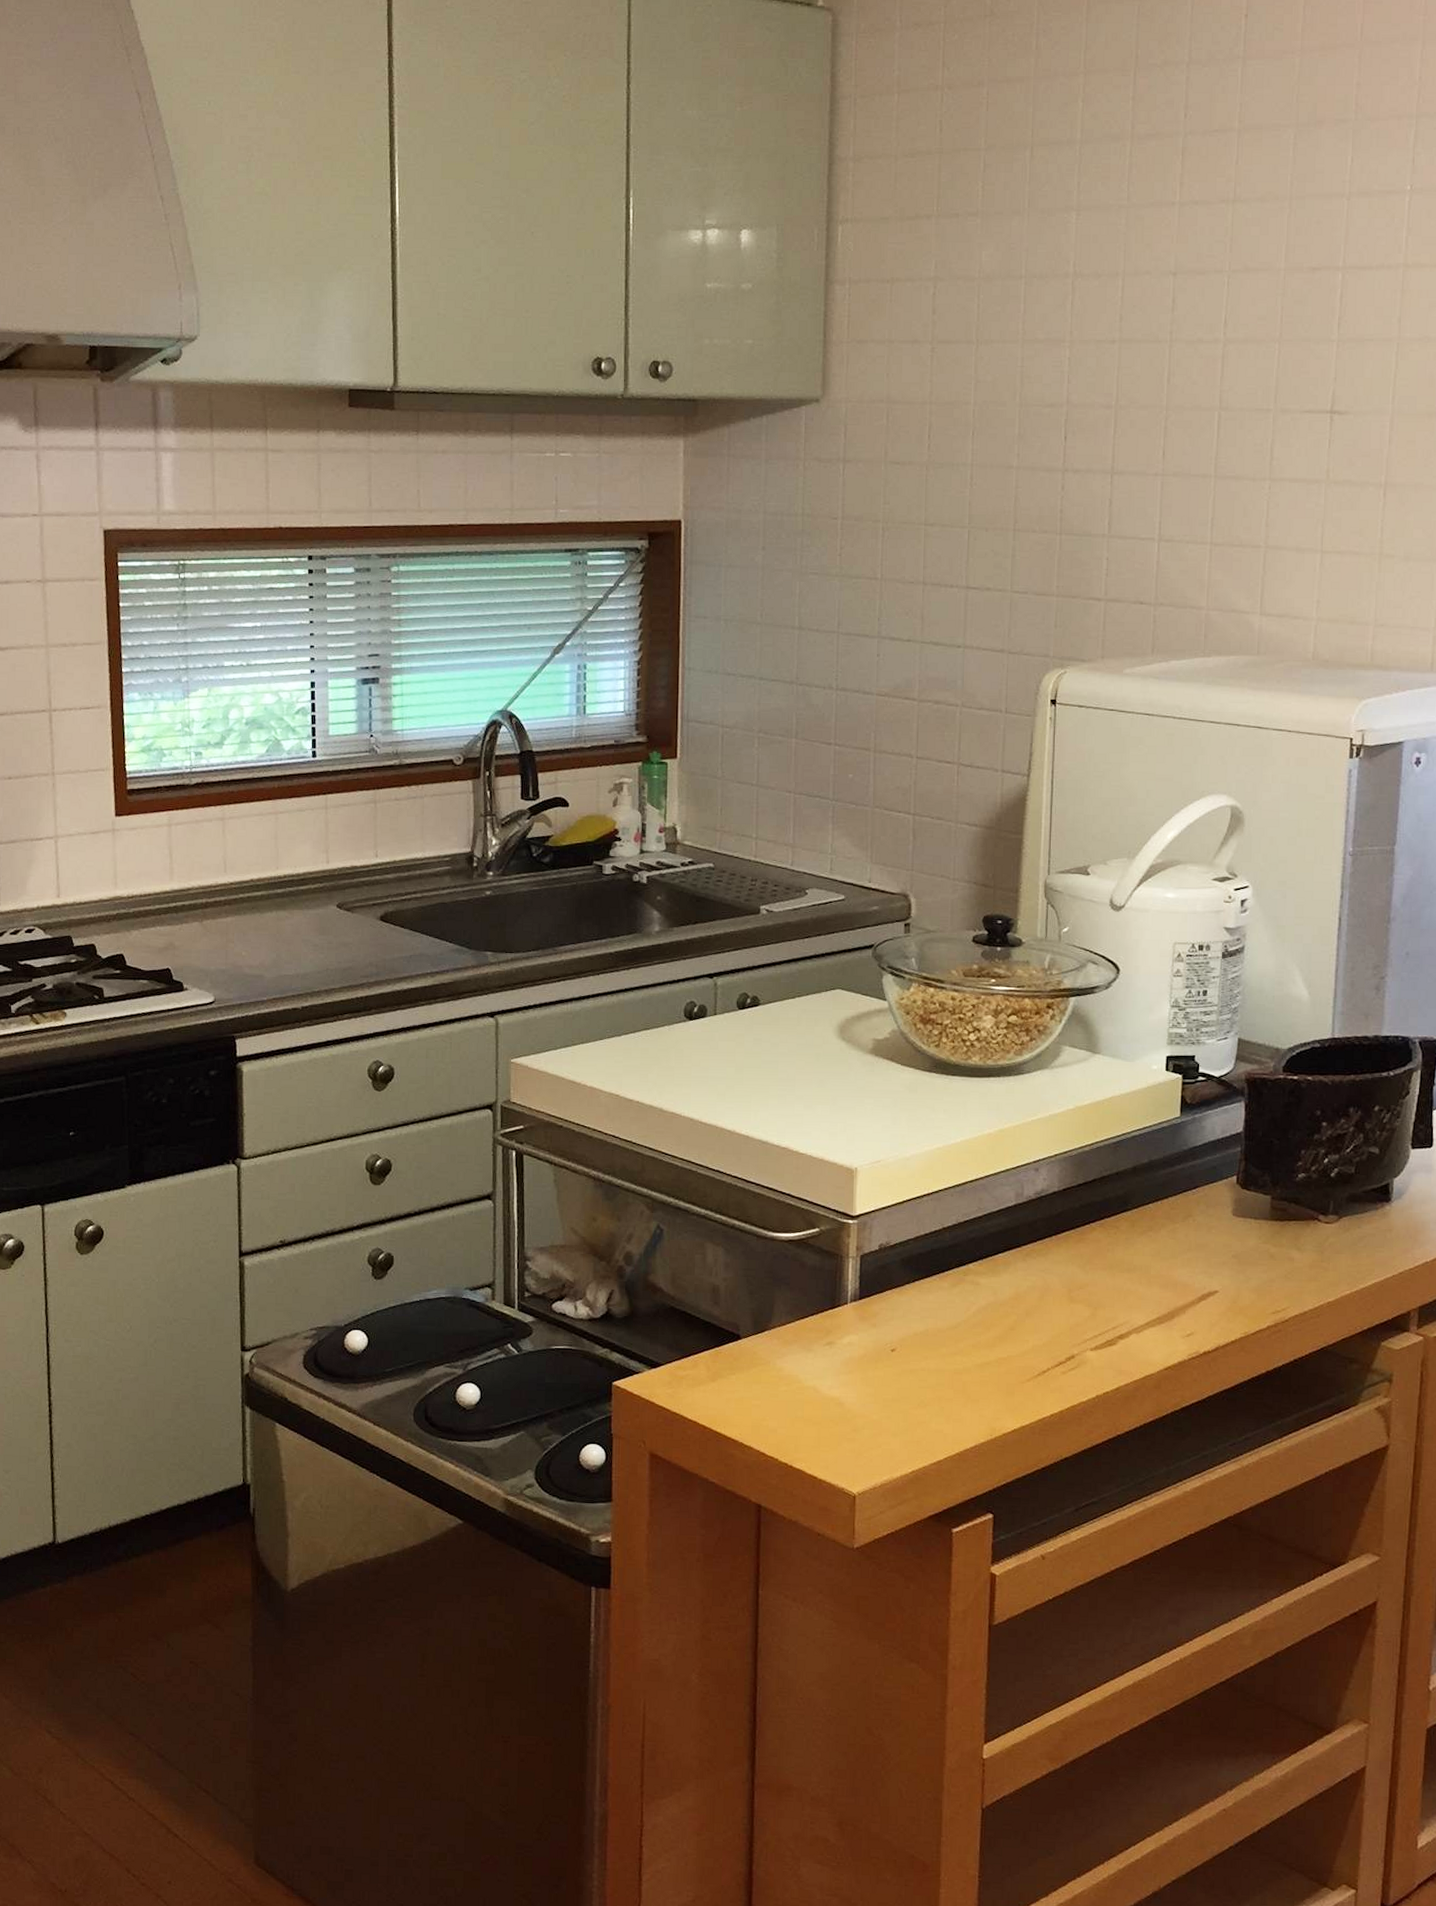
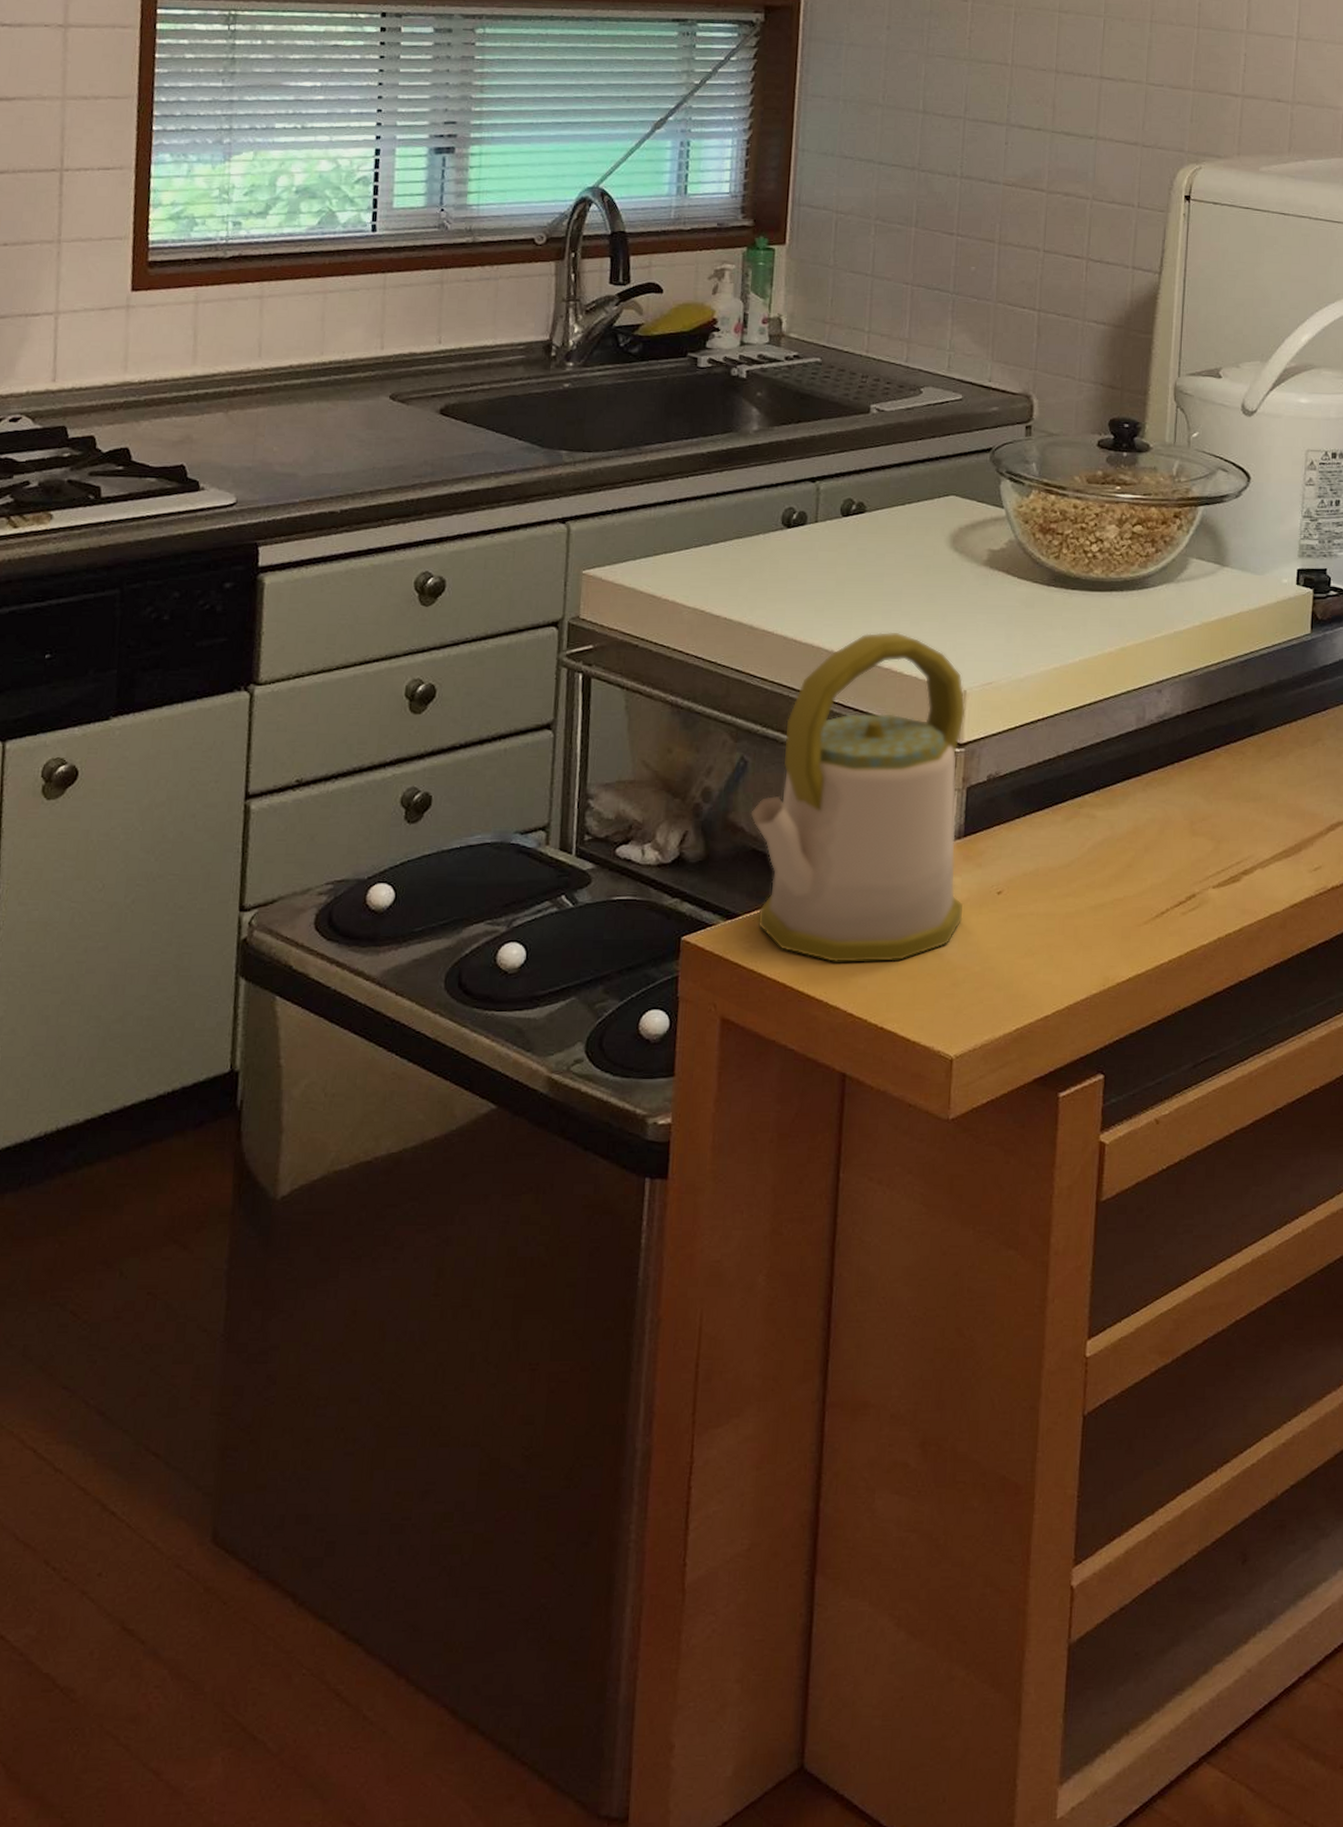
kettle: none [668,1114,861,1409] -> present [750,632,966,963]

